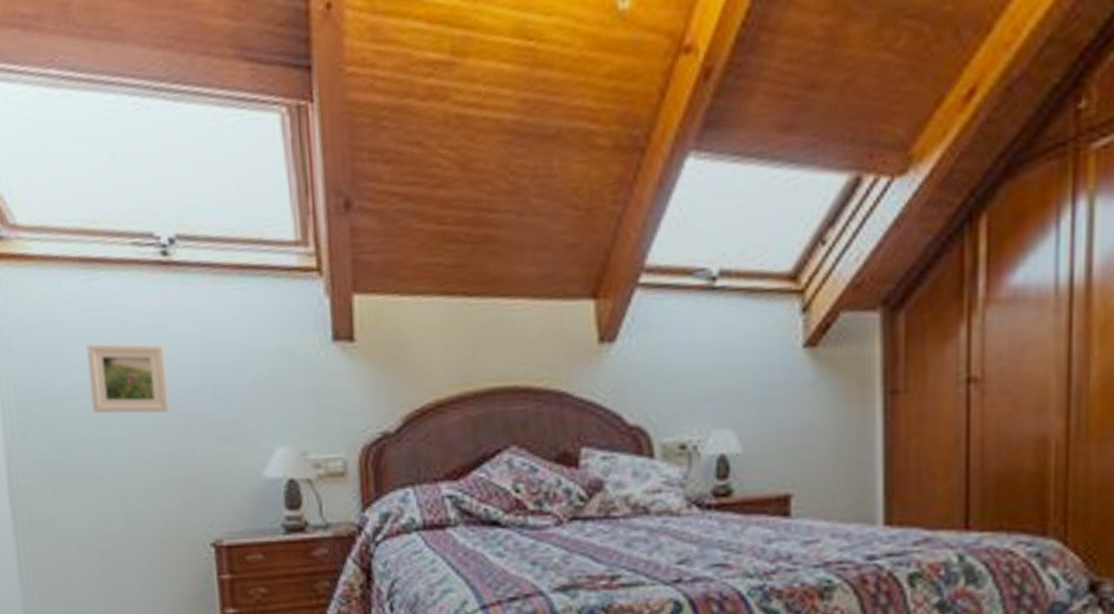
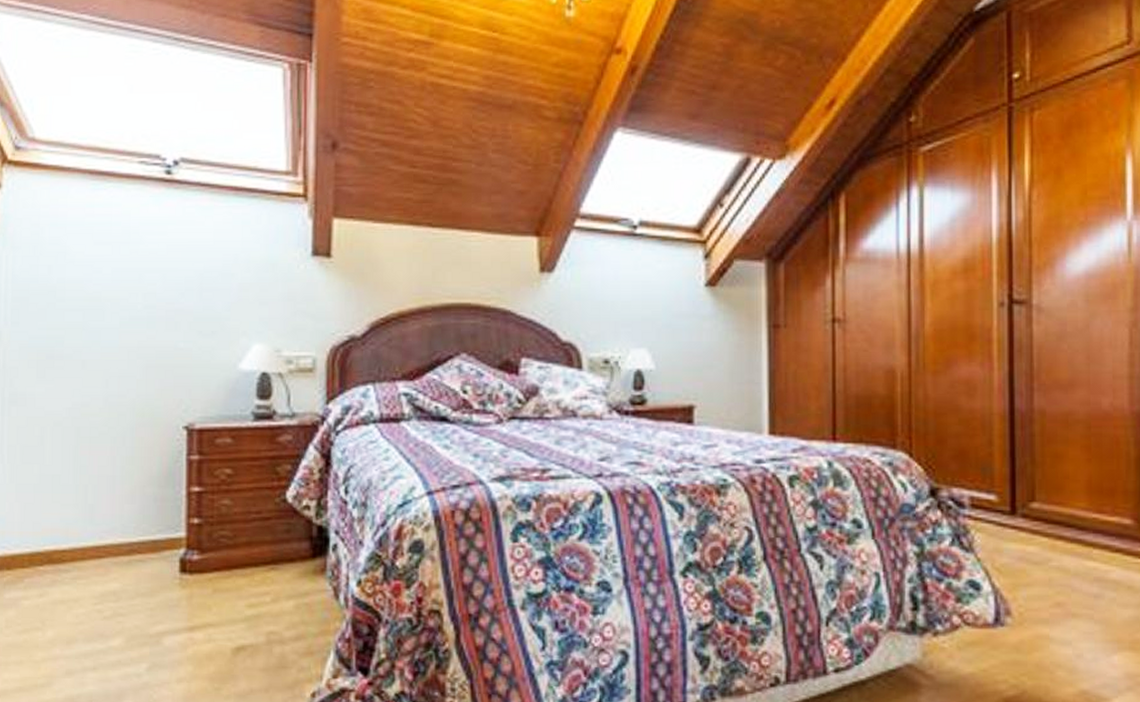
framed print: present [86,343,169,414] -> none [85,244,160,308]

